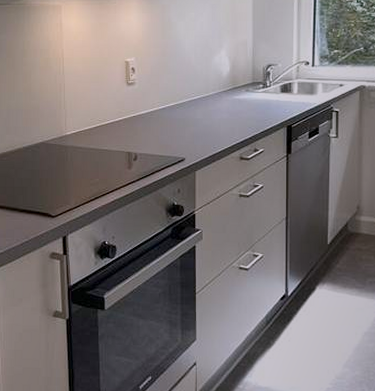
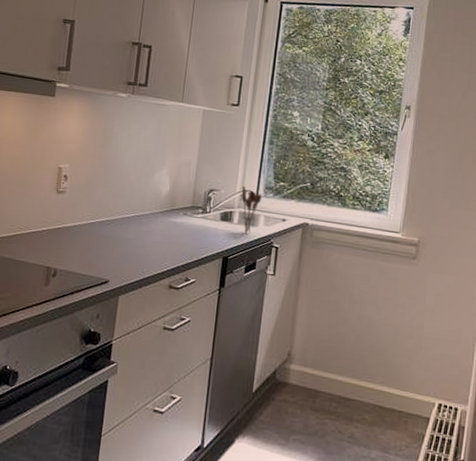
utensil holder: none [298,57,318,102] -> present [241,185,262,234]

